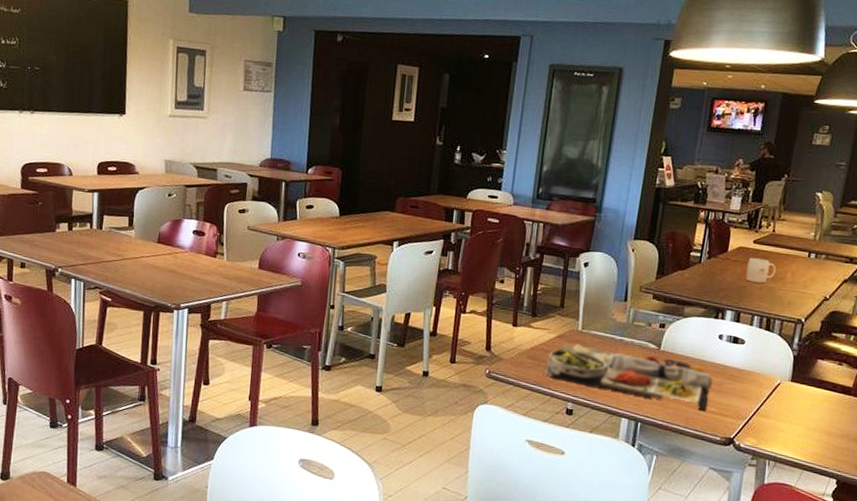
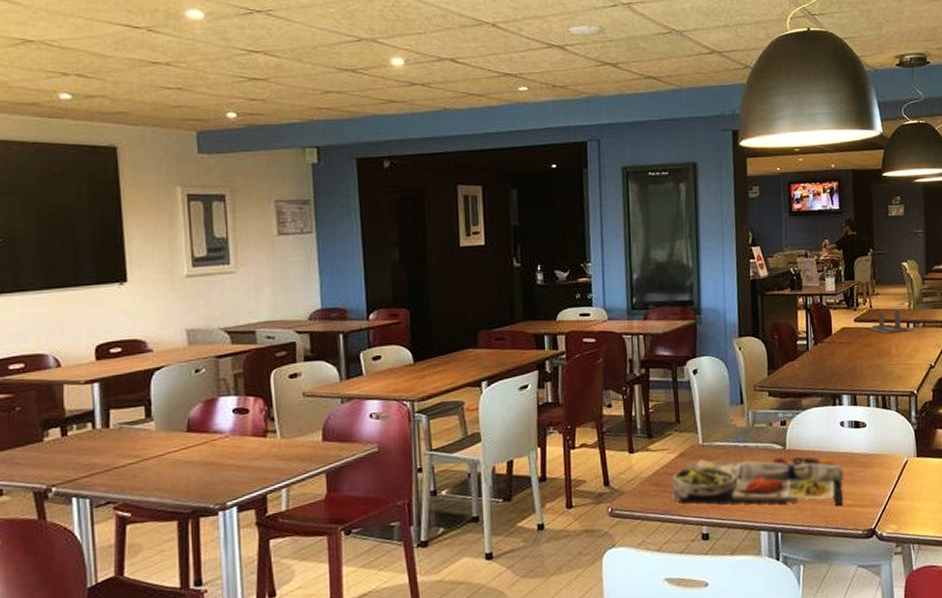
mug: present [746,257,777,284] -> none [853,336,881,362]
napkin holder: none [766,235,814,263] -> present [867,309,913,334]

